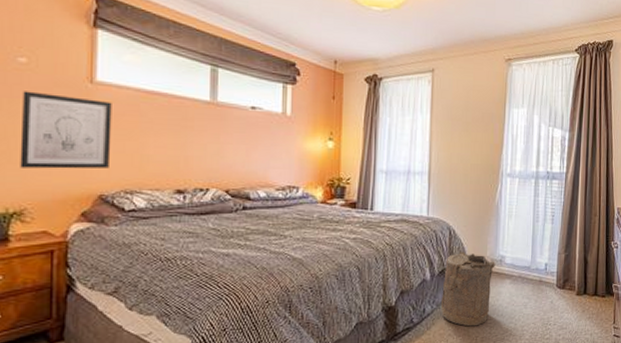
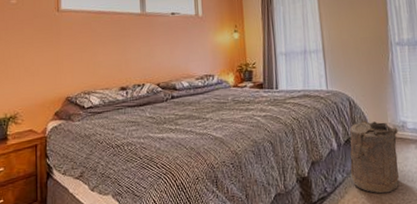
wall art: present [20,91,112,169] -> none [13,23,73,82]

